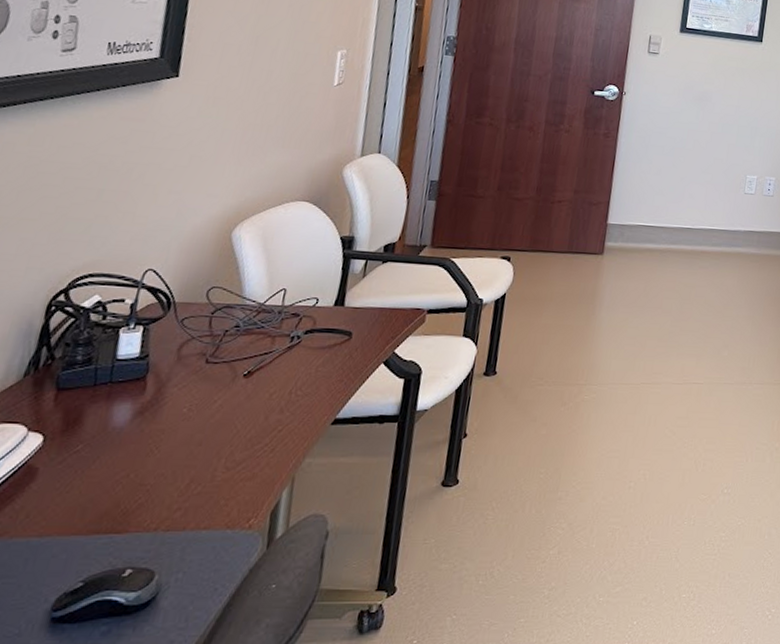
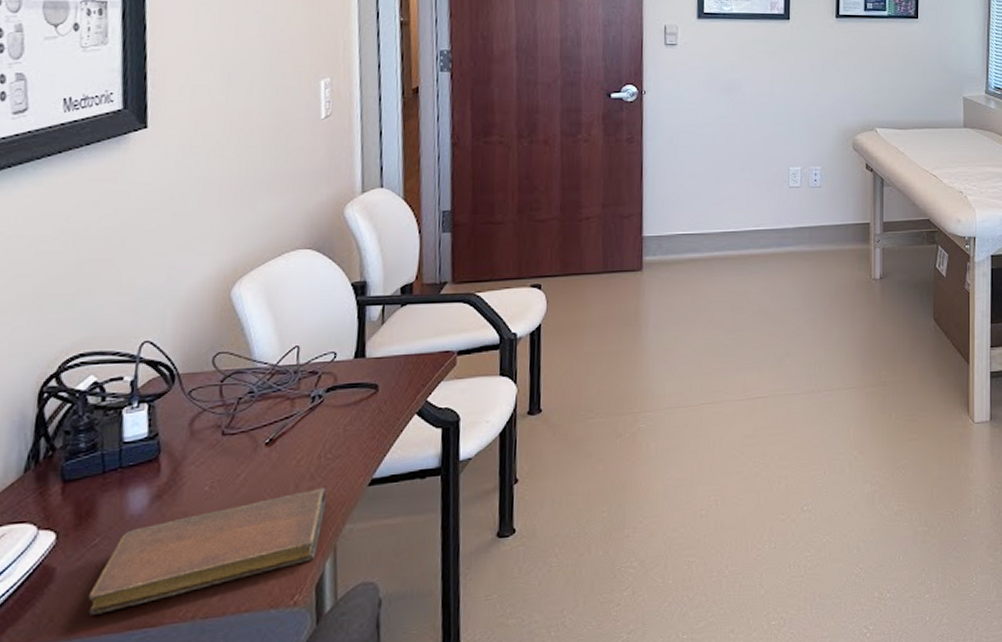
notebook: none [62,422,293,516] -> present [88,488,327,615]

